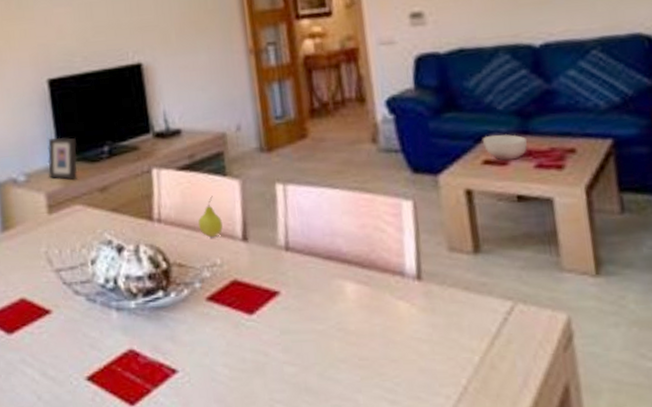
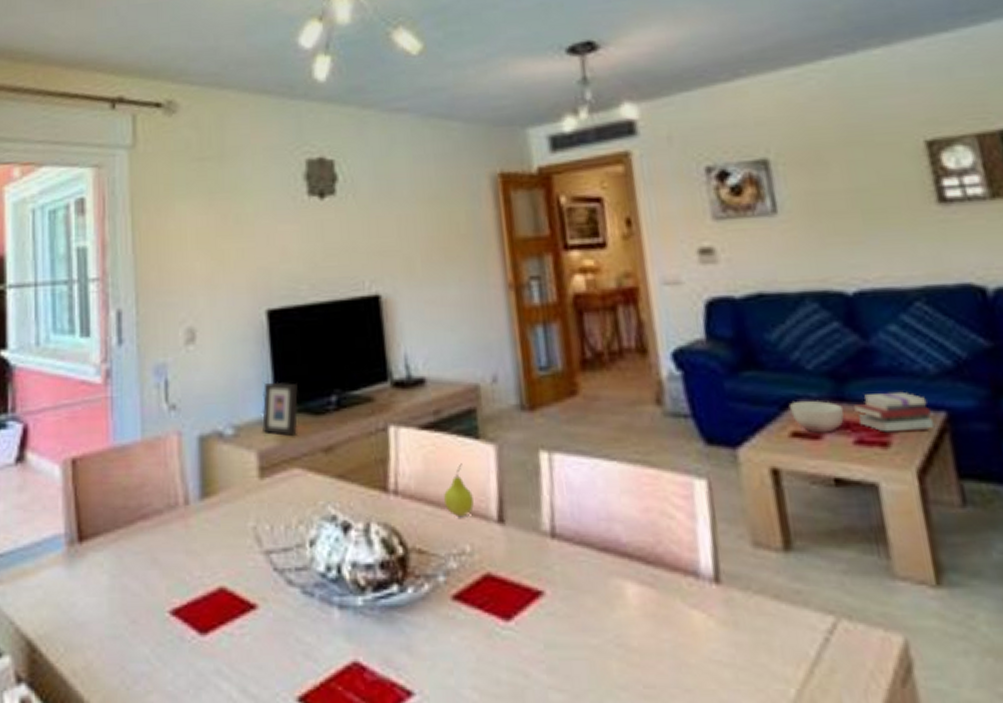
books: none [536,124,602,158] -> present [854,391,935,433]

